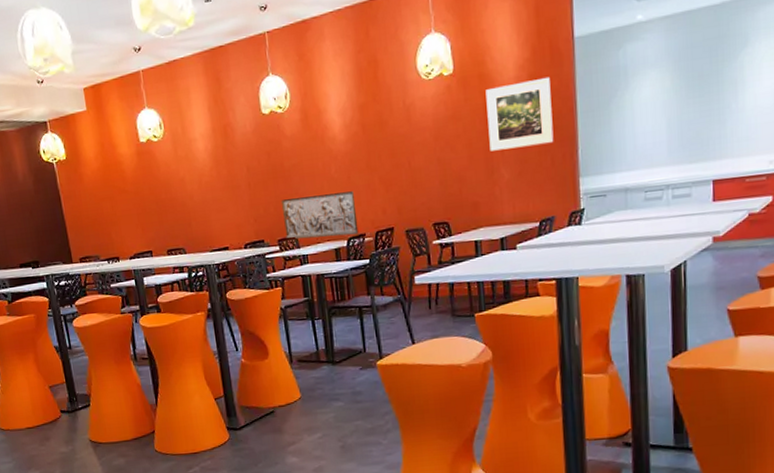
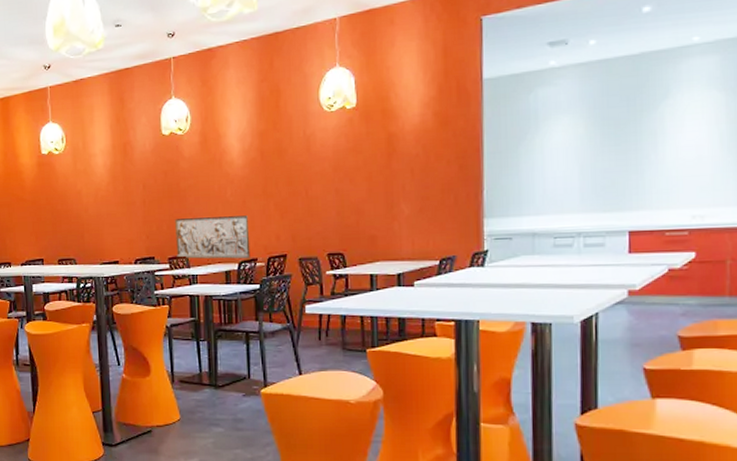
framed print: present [485,76,554,151] -> none [388,116,458,186]

